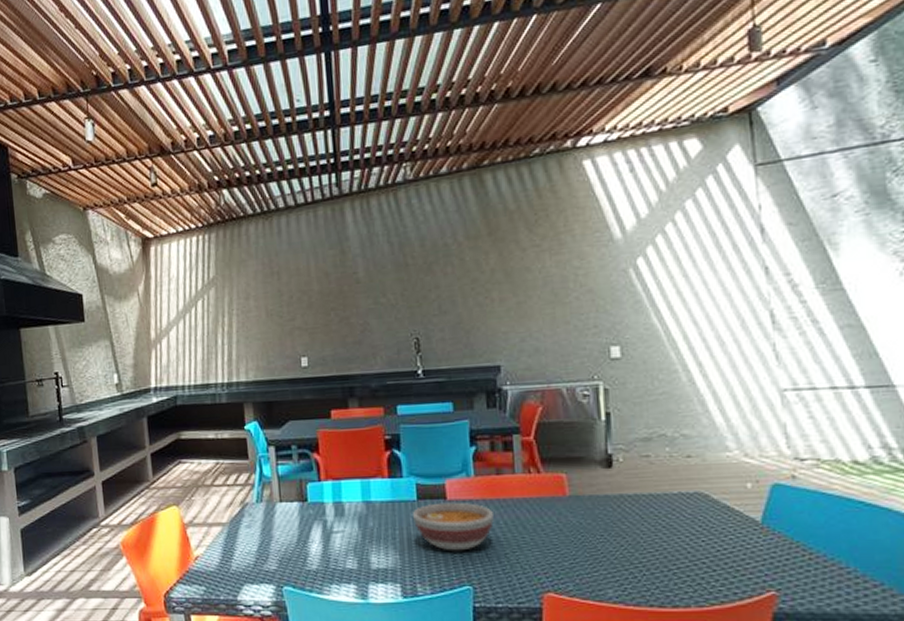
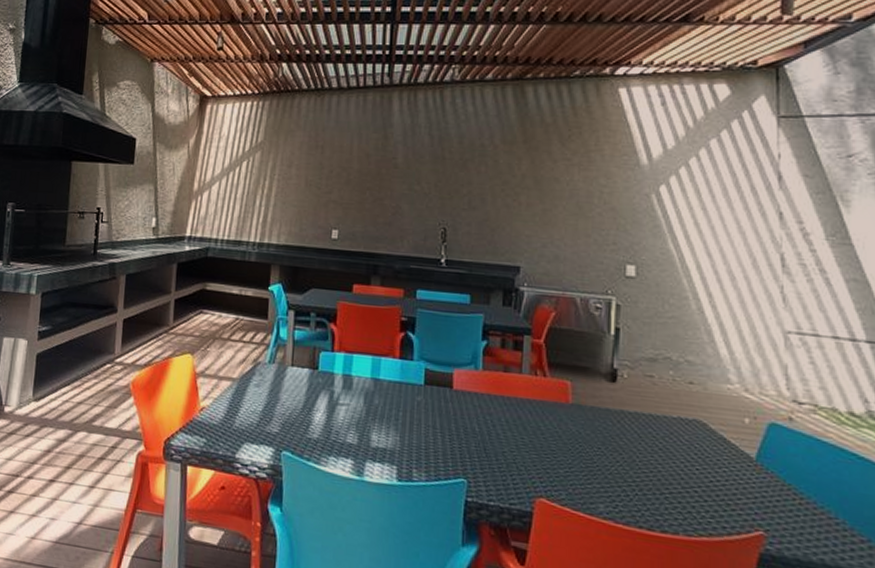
bowl: present [413,502,494,551] -> none [418,390,496,443]

